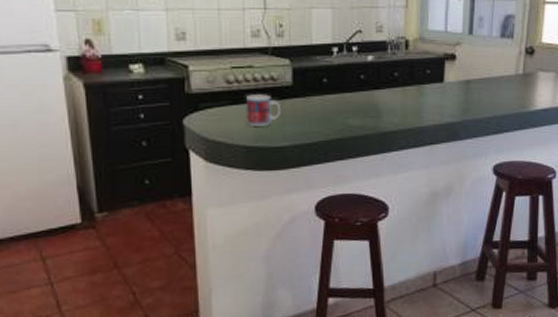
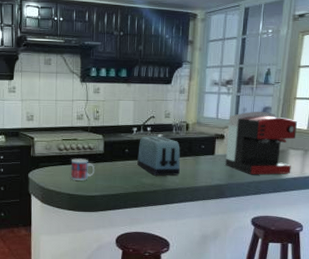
toaster: none [340,59,399,115] -> present [137,136,180,176]
coffee maker: none [458,20,548,107] -> present [225,111,298,175]

